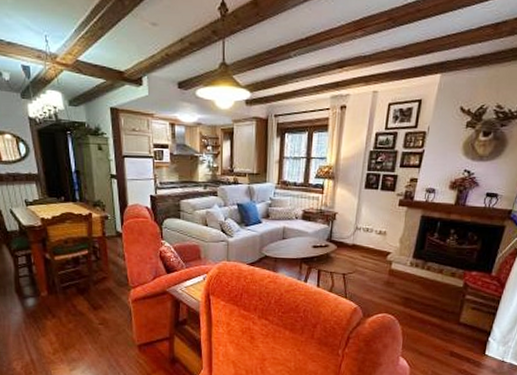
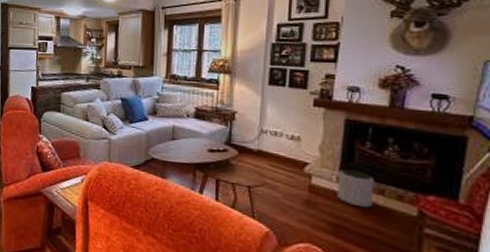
plant pot: none [409,255,437,284] -> present [337,169,374,208]

